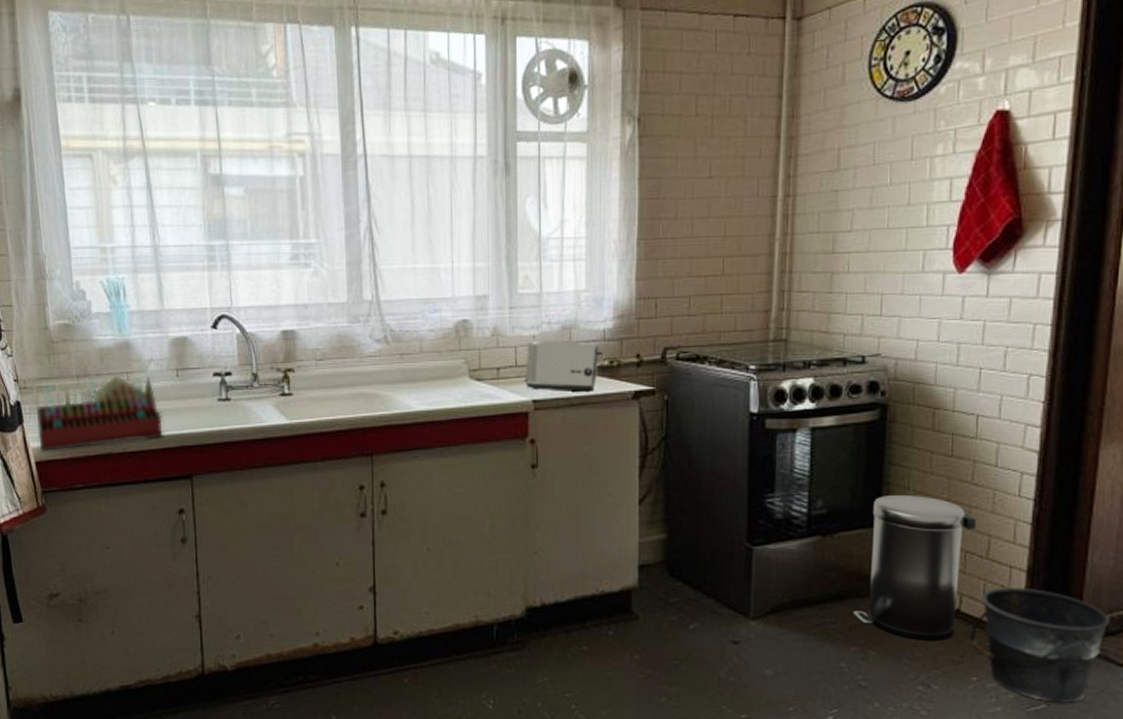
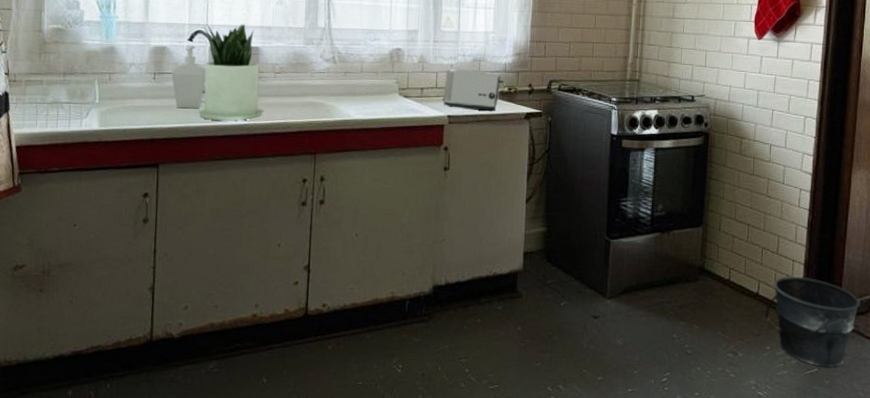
dish rack: present [35,376,163,452] -> none [21,75,137,138]
soap bottle: none [196,333,236,409] -> present [171,45,206,109]
planter: none [229,303,308,422] -> present [198,23,265,122]
pedal bin: present [853,496,977,641] -> none [683,203,770,318]

